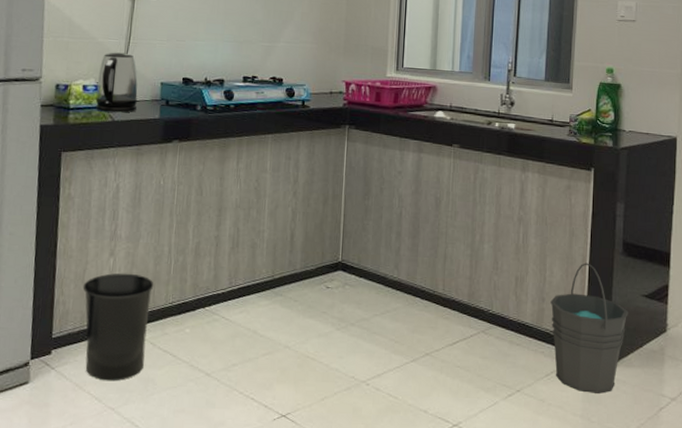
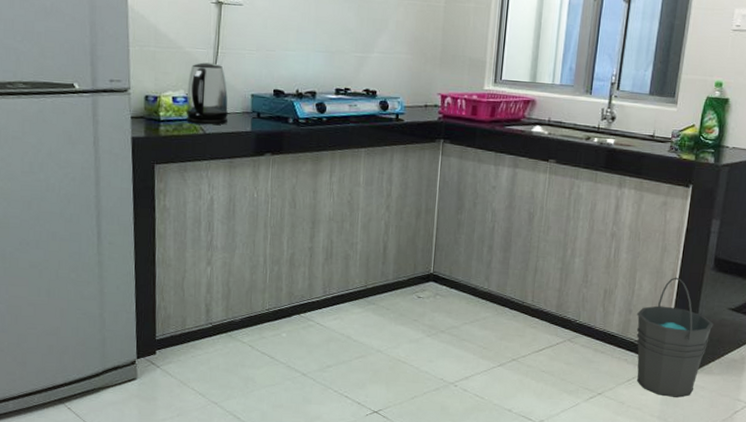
waste bin: present [82,273,154,380] -> none [182,281,251,378]

